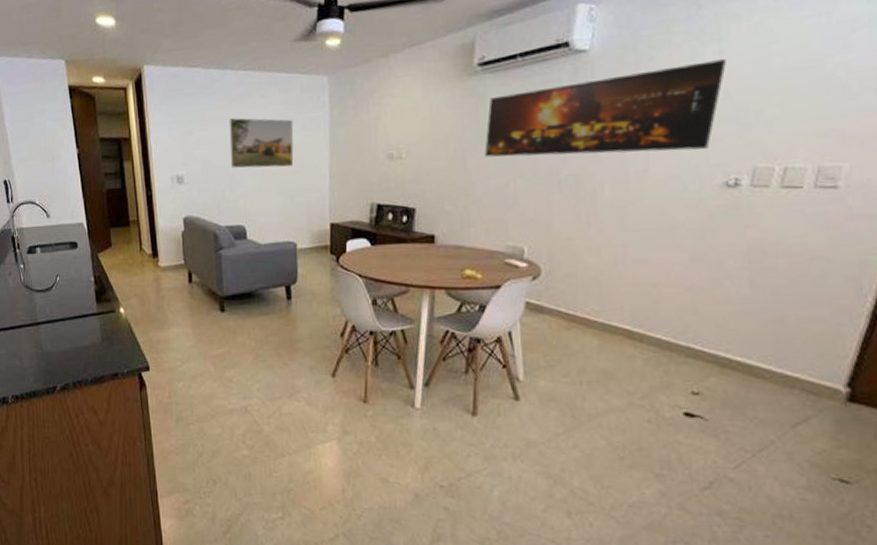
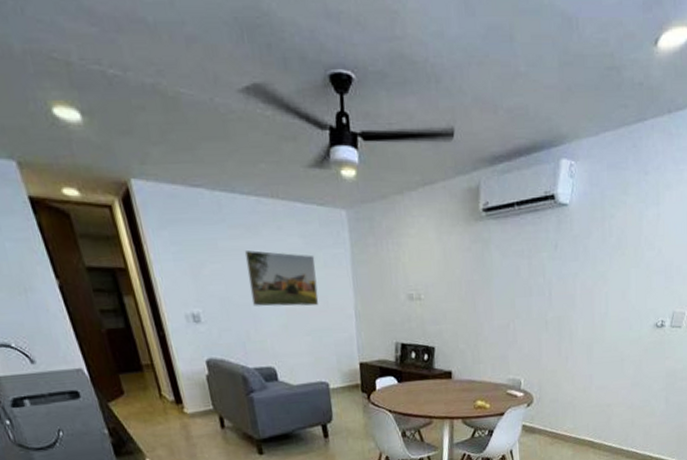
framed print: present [485,59,726,158] -> none [490,221,661,300]

